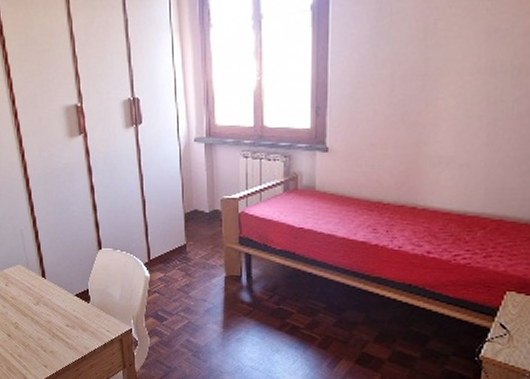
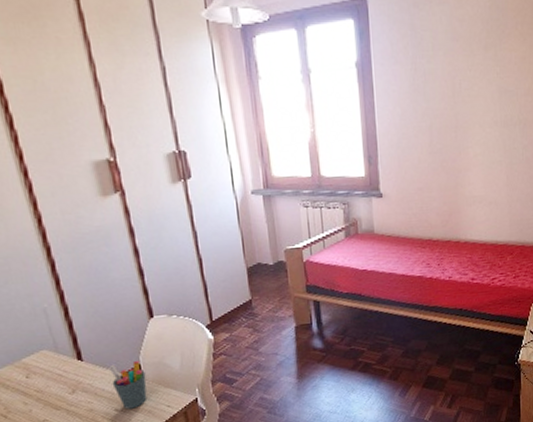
pen holder: none [65,285,92,327] -> present [109,360,147,410]

